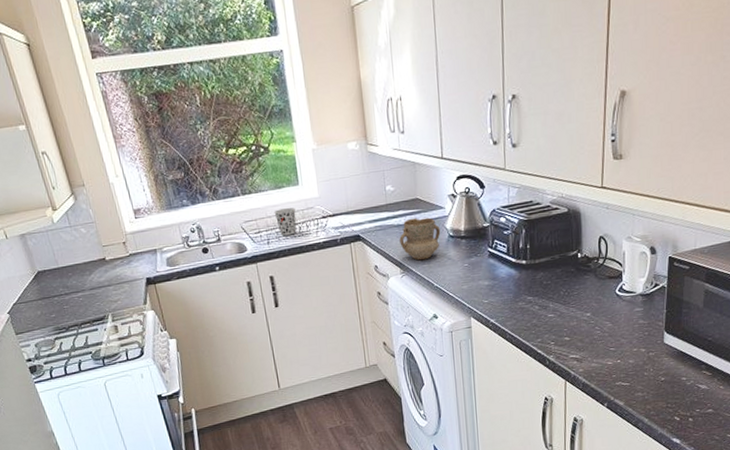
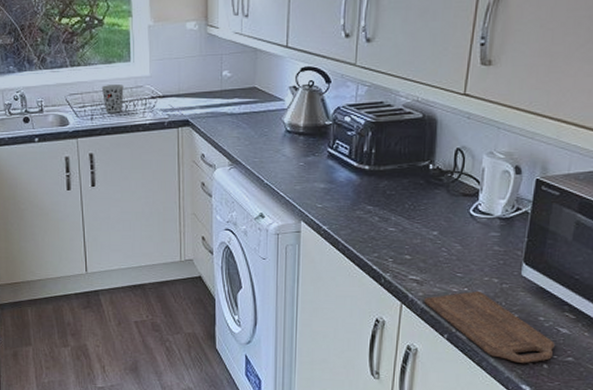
mug: present [399,217,441,261] -> none [231,107,277,154]
cutting board: none [585,362,697,420] -> present [424,291,555,363]

